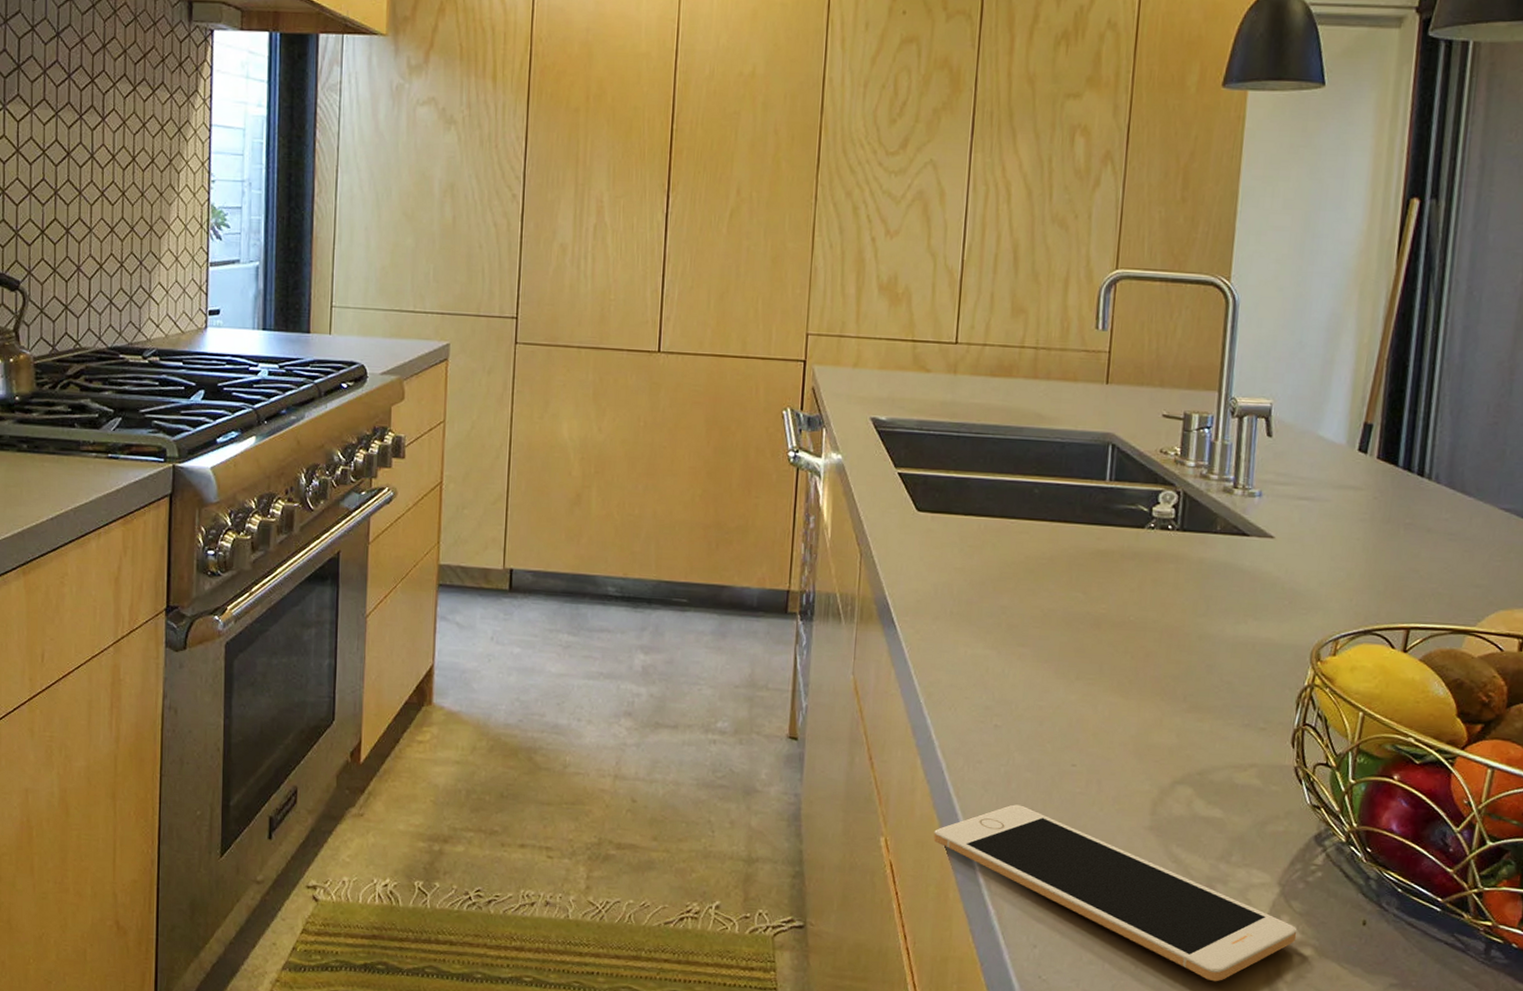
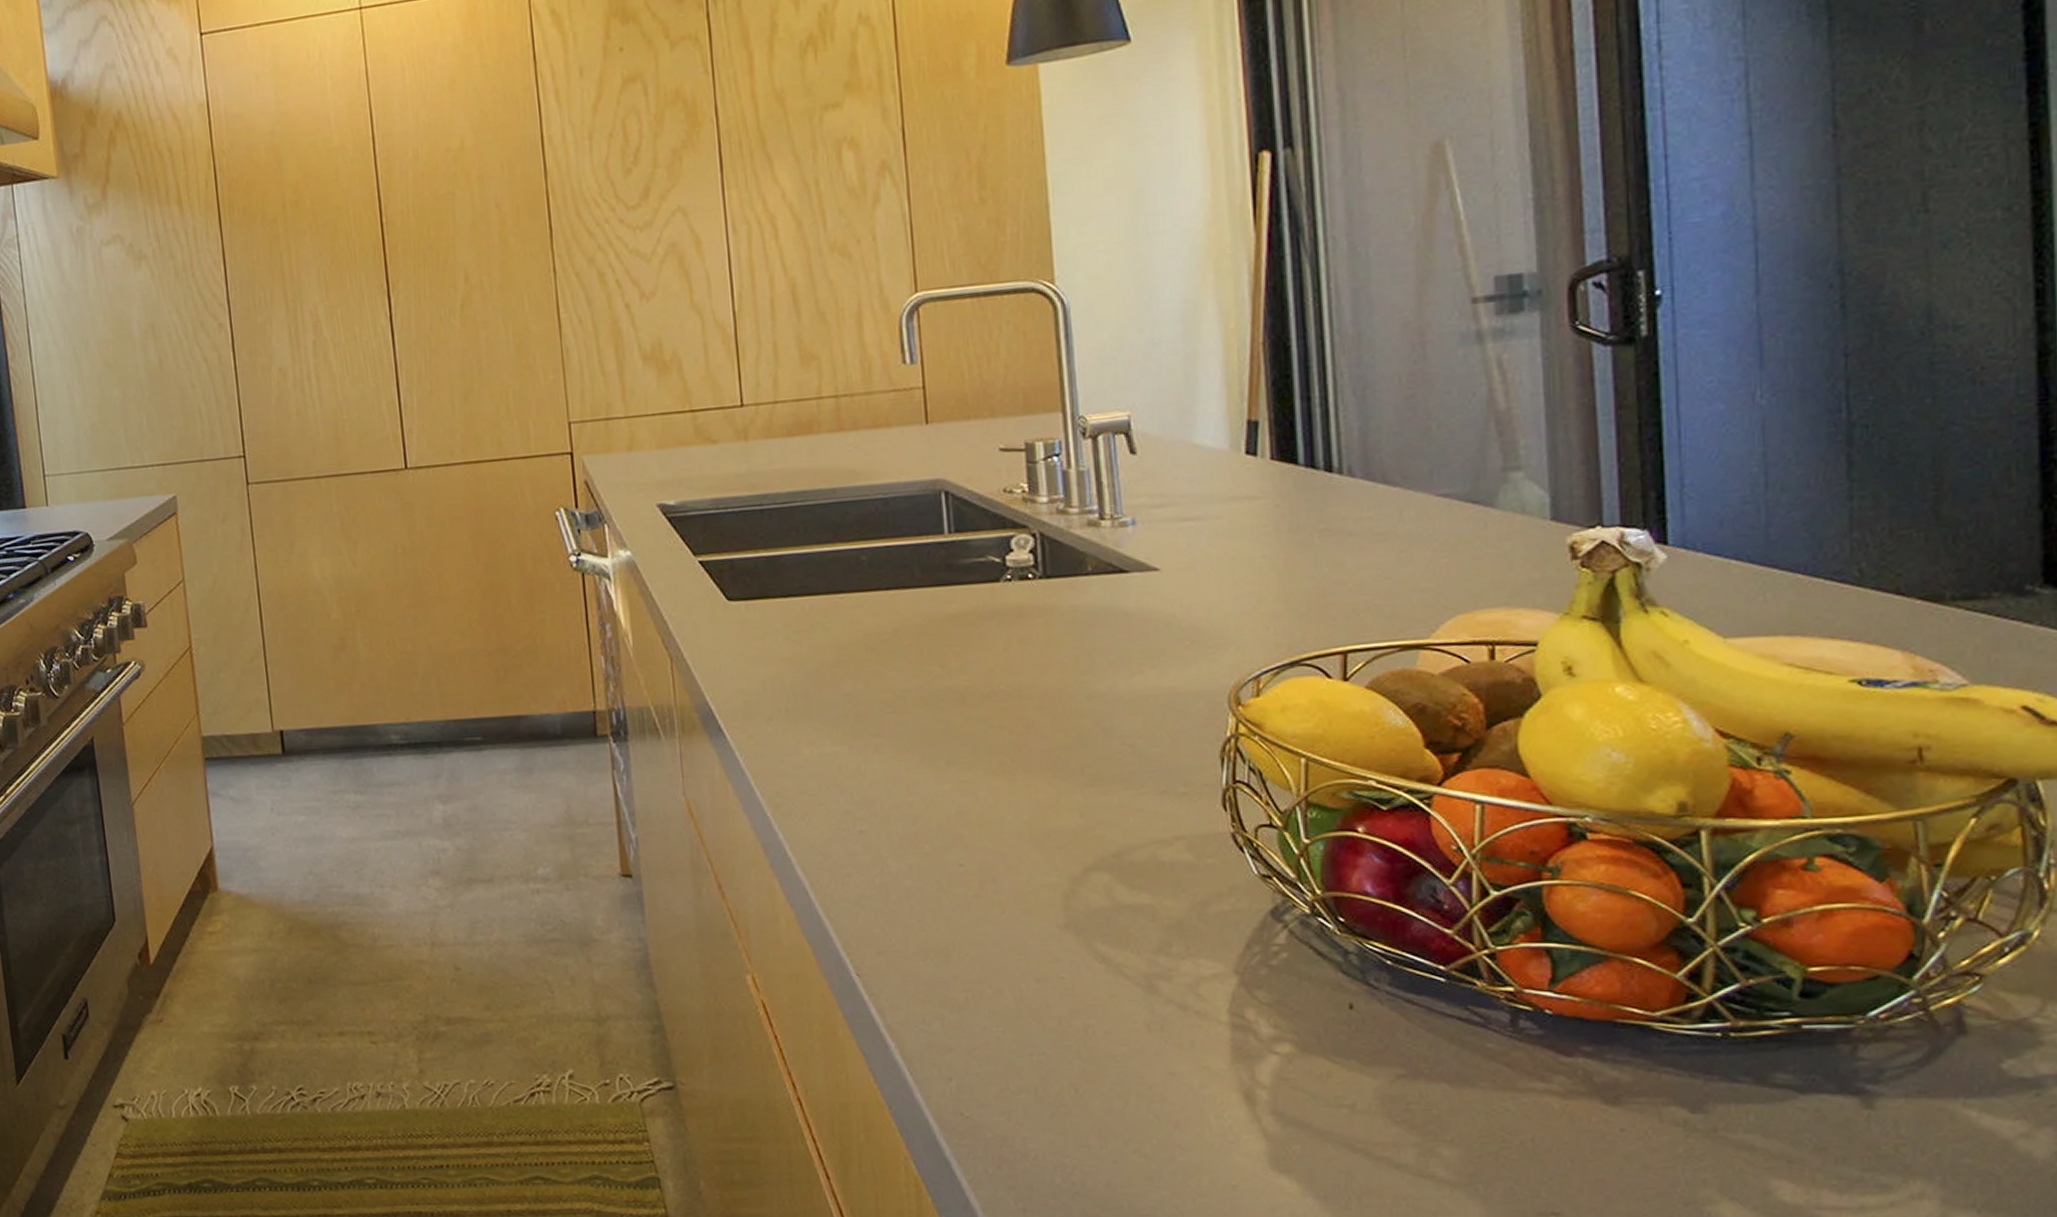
cell phone: present [933,804,1298,982] -> none [808,918,1269,1097]

